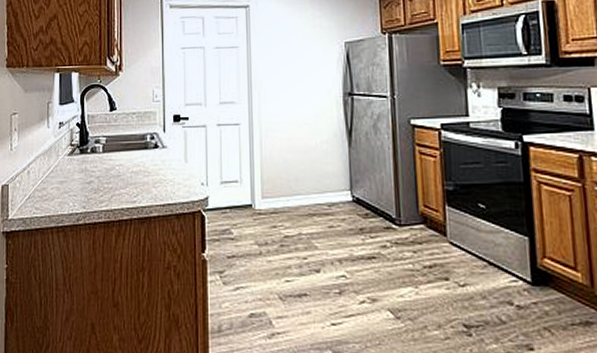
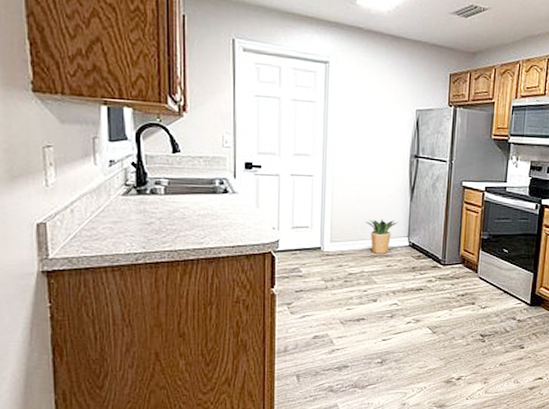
potted plant: none [298,169,339,212] -> present [365,219,400,254]

